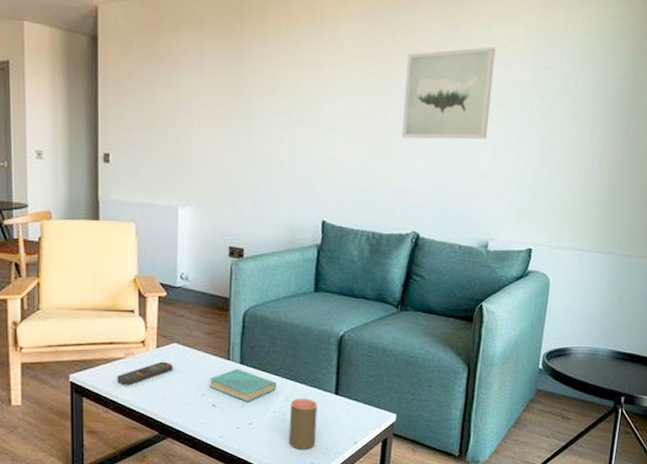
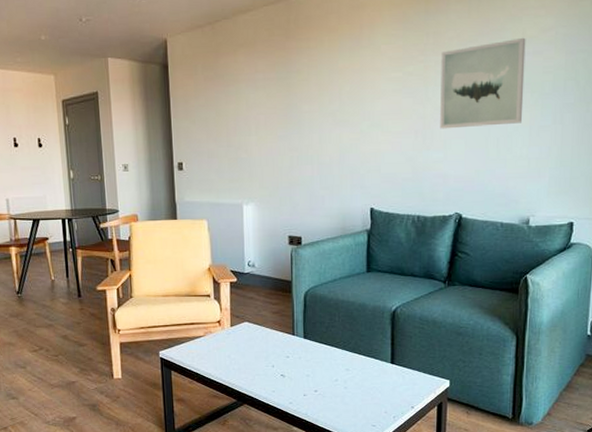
remote control: present [117,361,173,385] -> none [198,338,246,359]
book: present [209,368,276,403] -> none [277,342,337,372]
cup: present [288,398,318,450] -> none [350,367,376,414]

